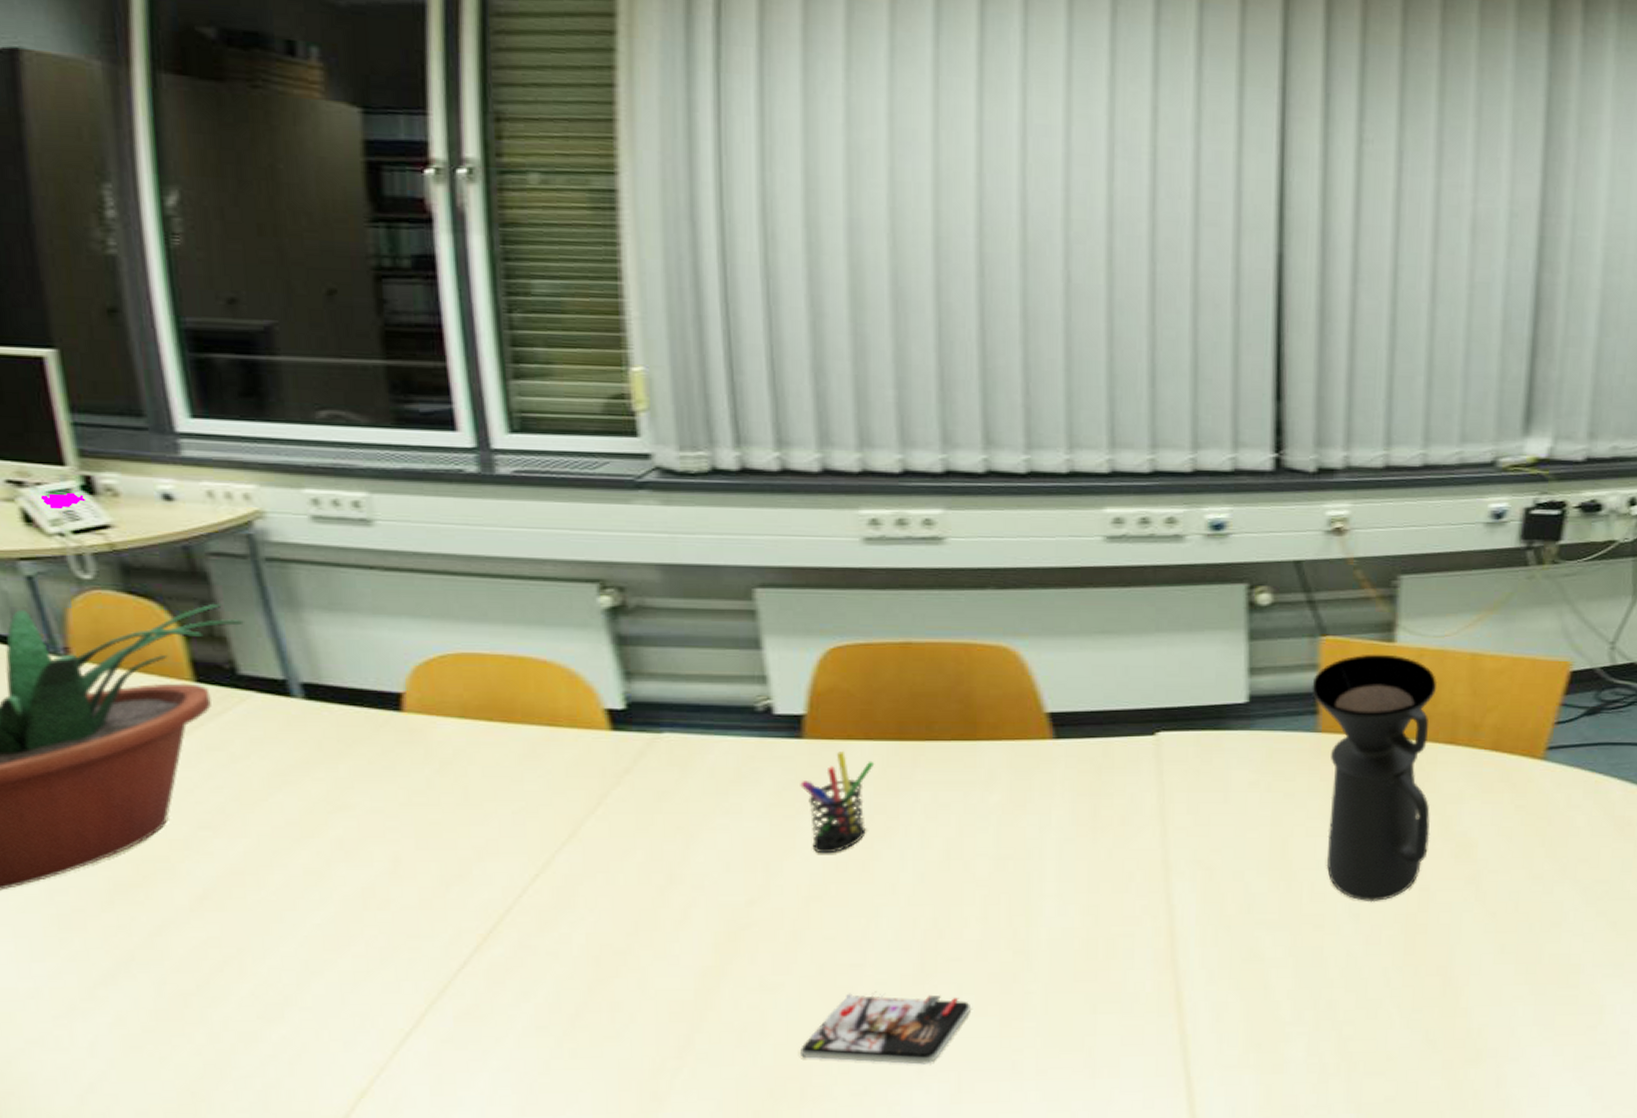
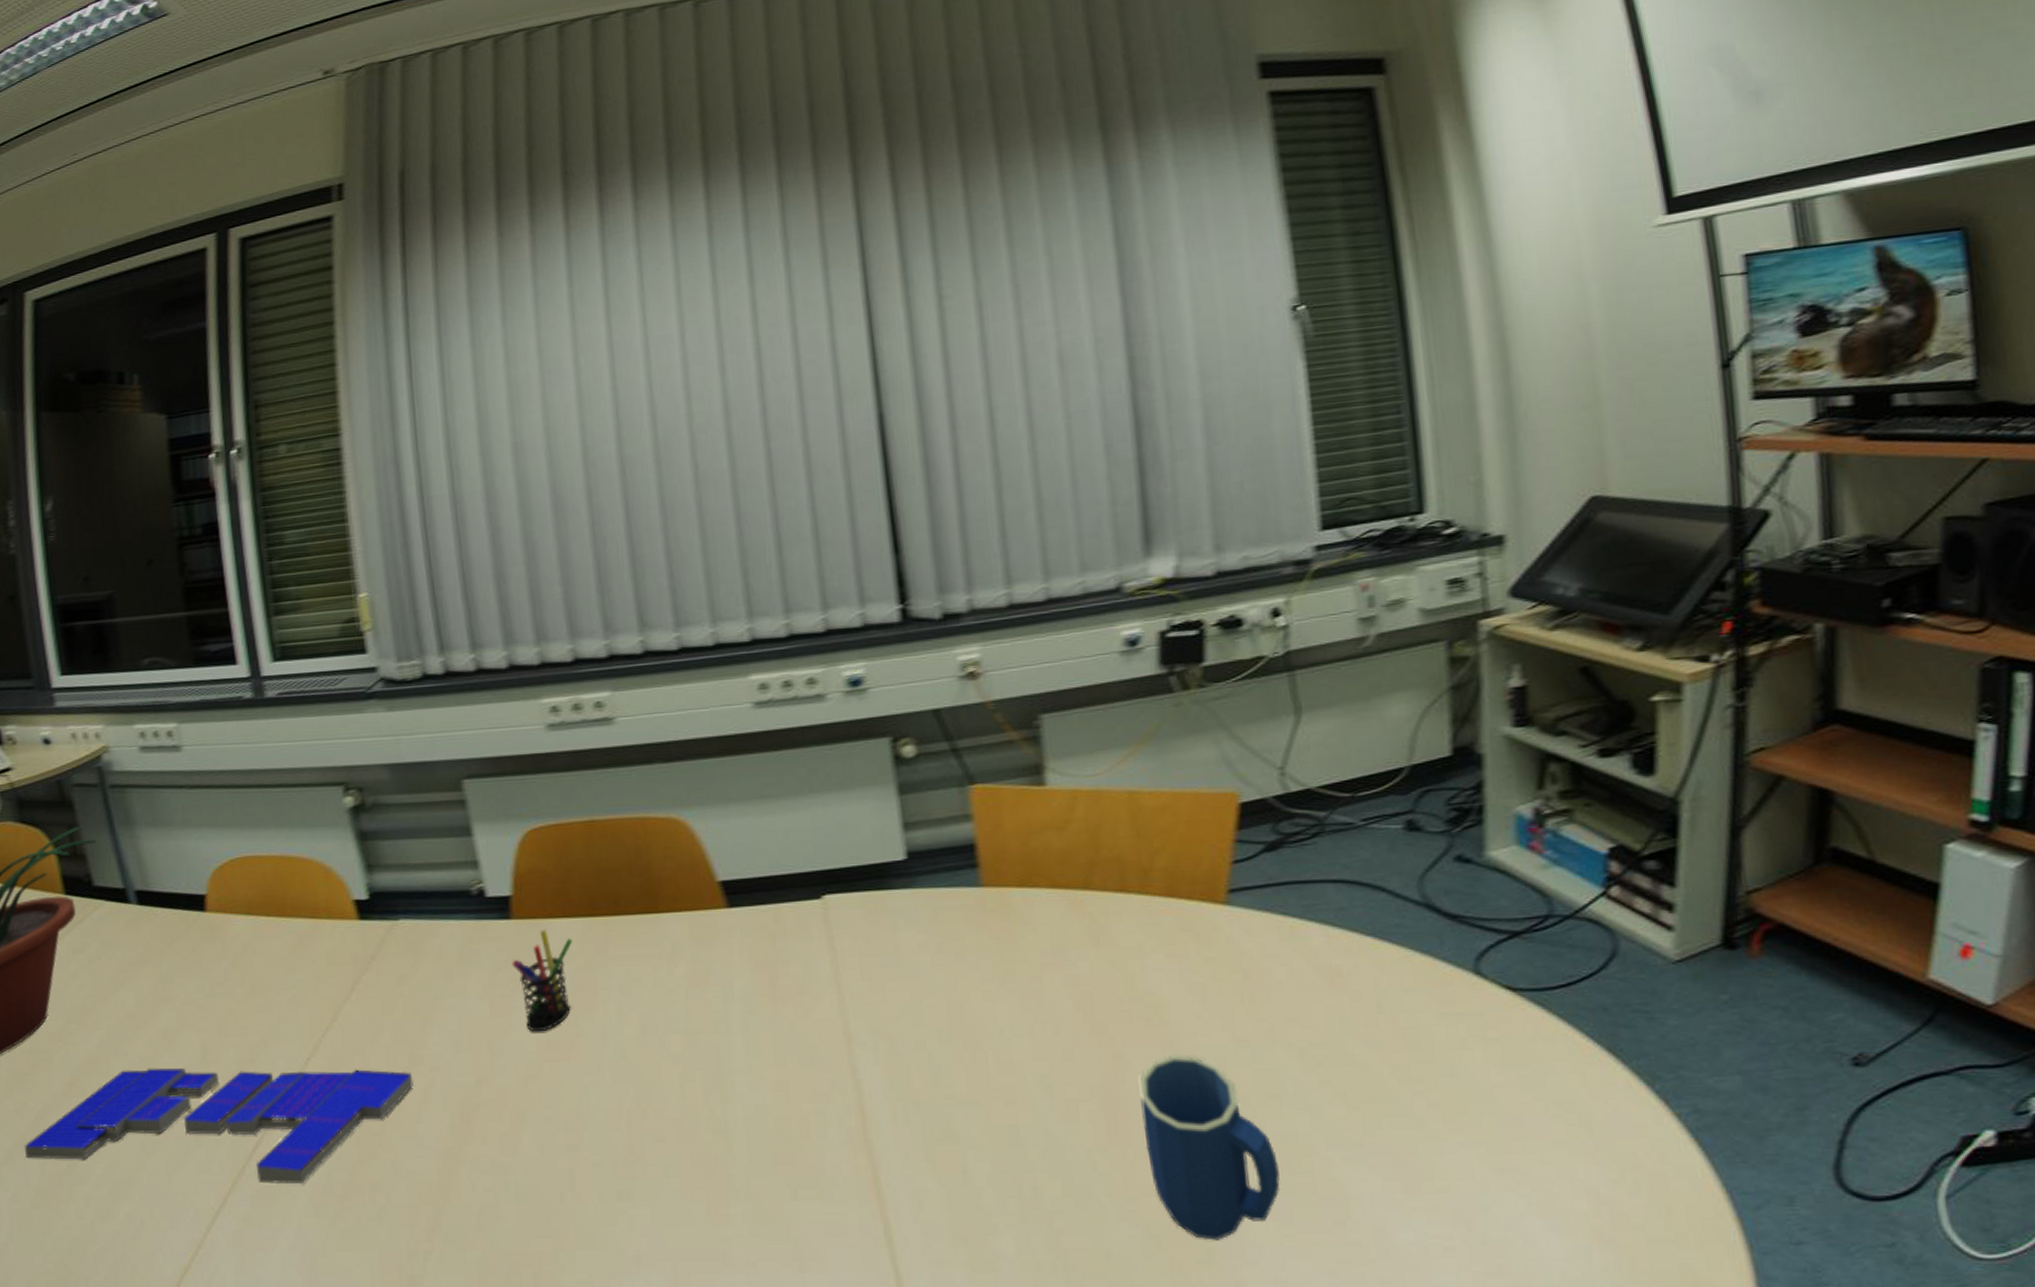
organizer tray: none [132,881,670,1005] -> present [24,1067,414,1185]
smartphone: present [801,991,970,1065] -> none [531,1173,679,1253]
coffee maker: present [1312,654,1438,903] -> none [967,798,1115,1073]
mug: none [1438,888,1551,1043] -> present [1139,1055,1280,1241]

